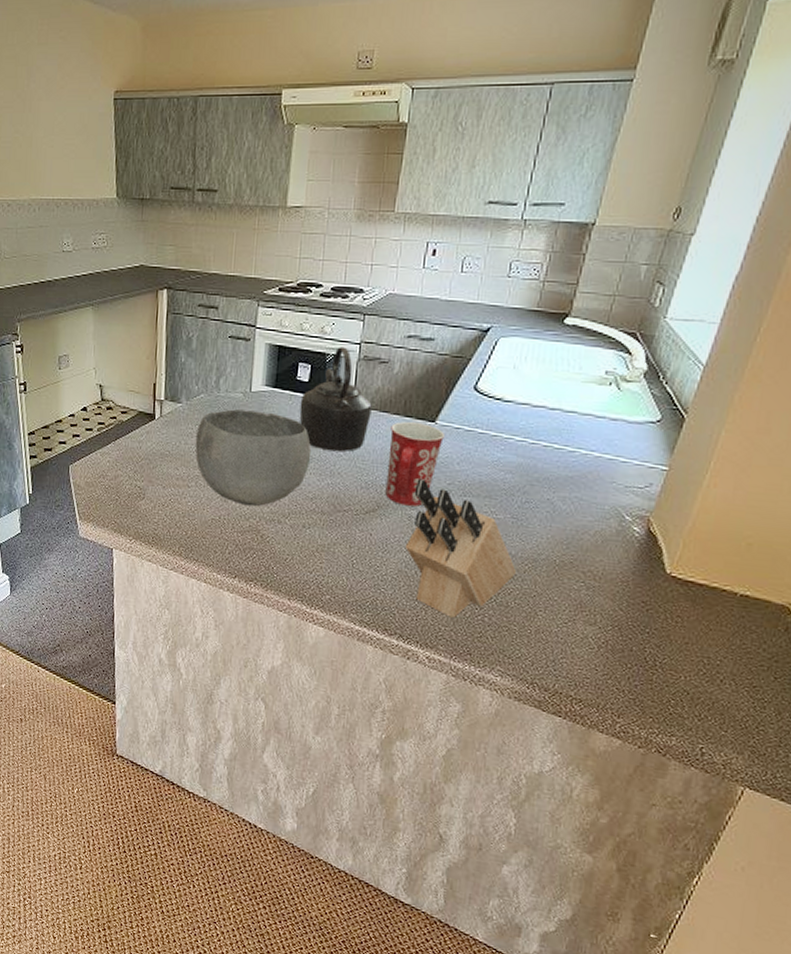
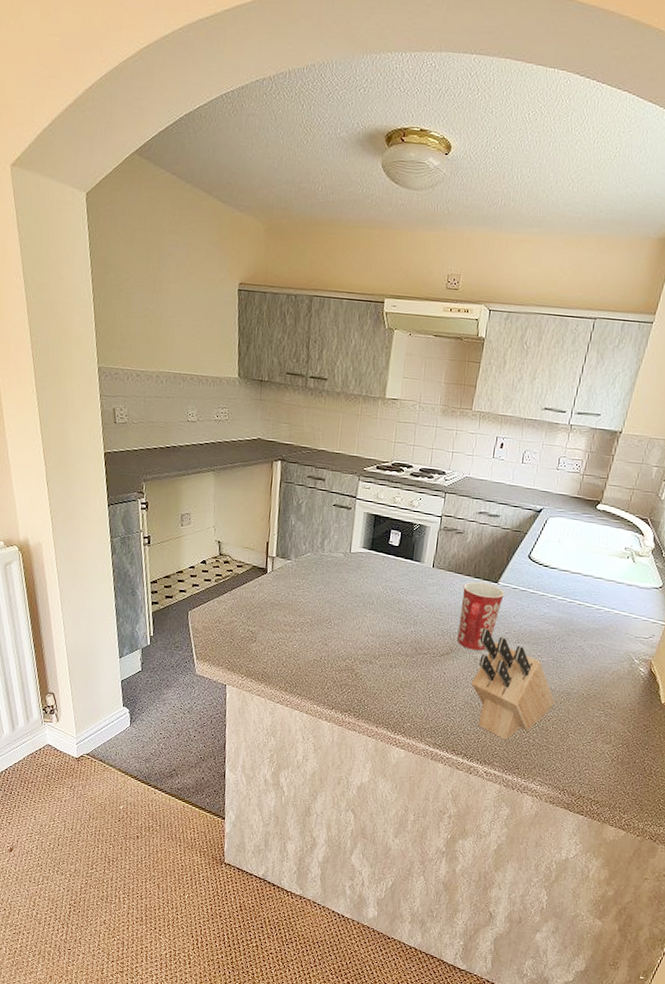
bowl: present [195,409,312,507] -> none [301,566,399,650]
kettle: present [299,347,372,452] -> none [390,518,449,605]

